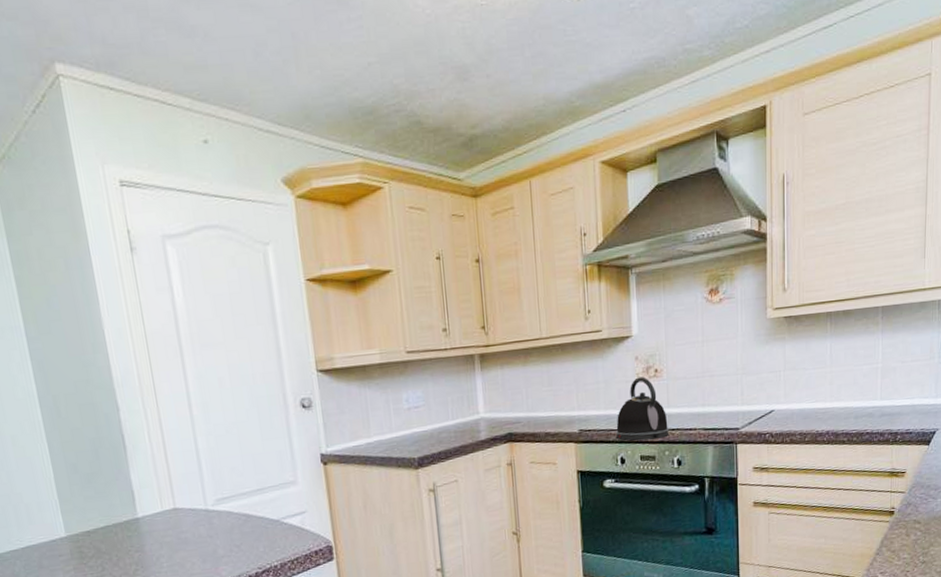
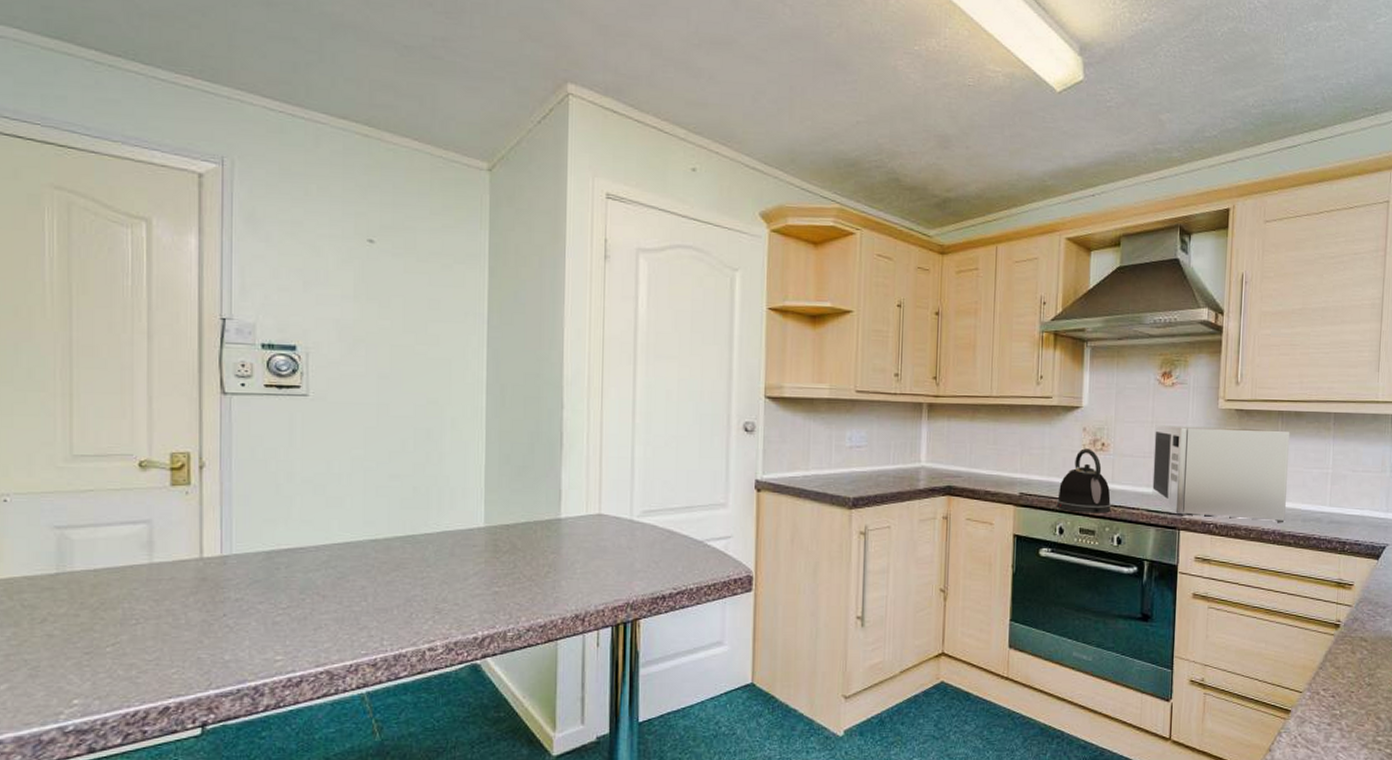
microwave: none [706,331,840,428] -> present [1152,425,1291,522]

